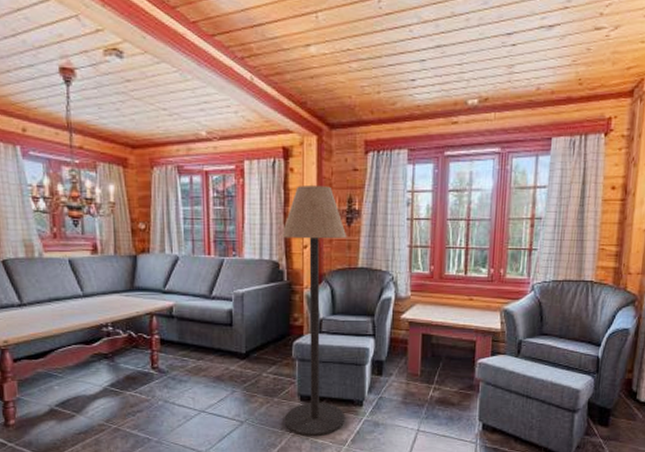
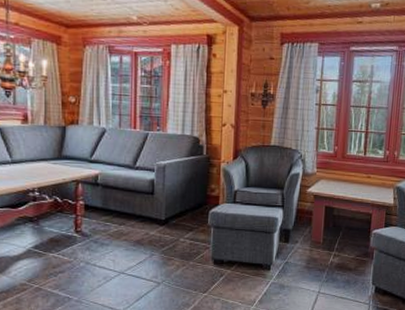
floor lamp: present [281,185,347,437] -> none [198,70,262,298]

